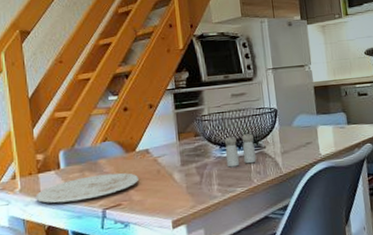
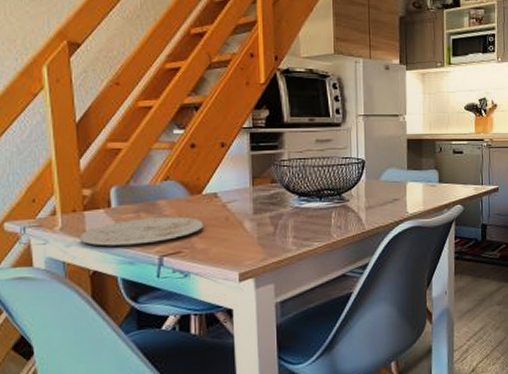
salt and pepper shaker: present [224,133,257,168] -> none [304,184,339,220]

